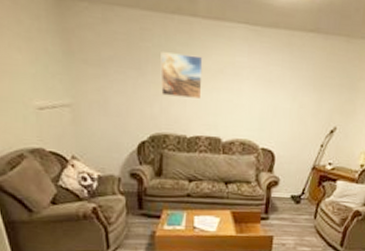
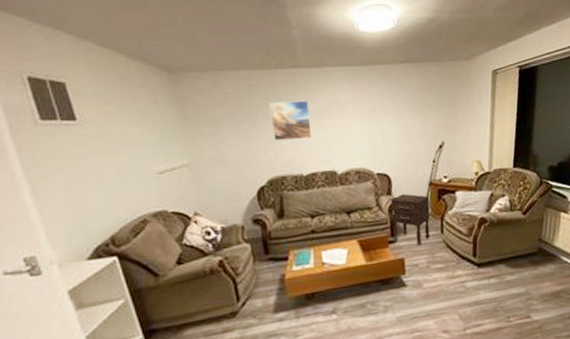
nightstand: none [266,174,310,227] -> present [390,194,430,246]

